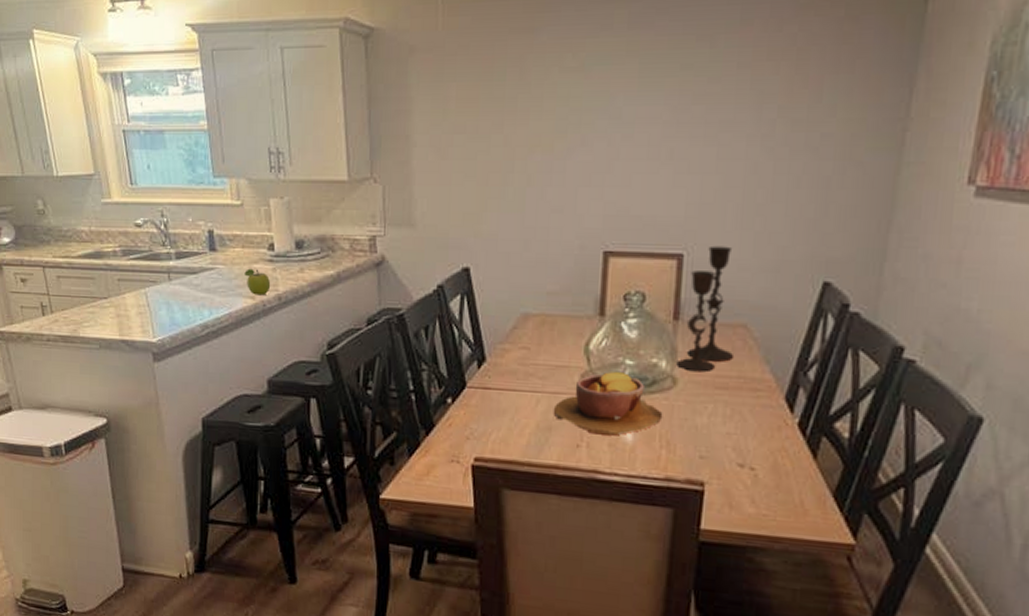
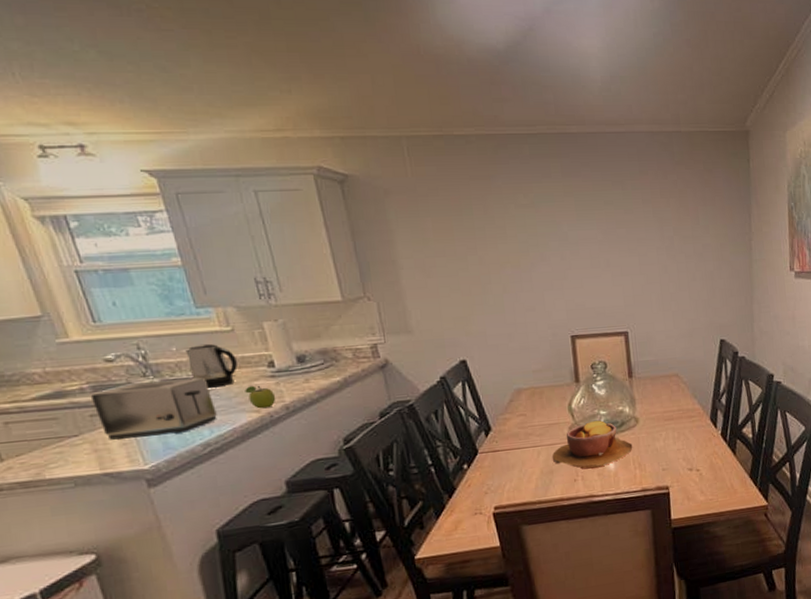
toaster: none [120,252,217,310] -> present [90,378,217,440]
kettle: none [199,217,241,266] -> present [185,343,238,388]
candlestick: present [676,245,733,373] -> none [635,323,673,412]

